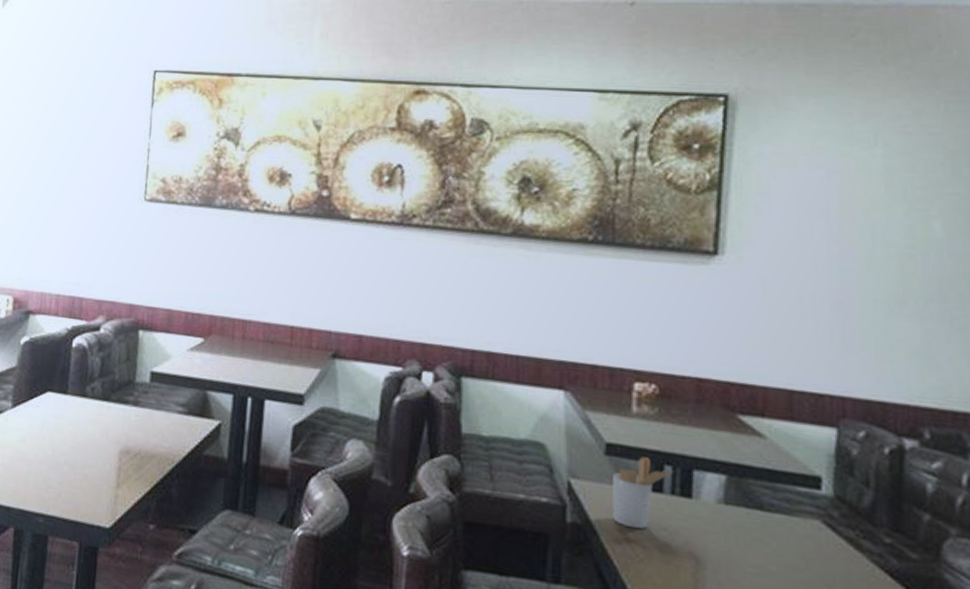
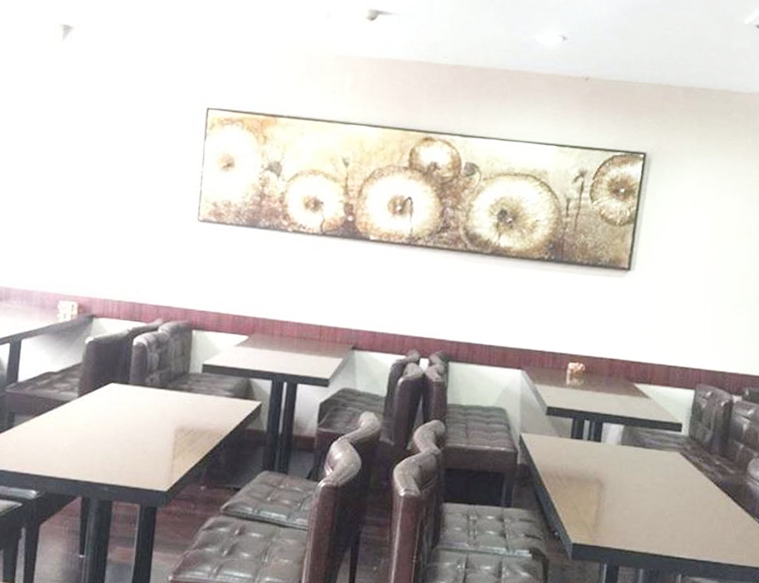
utensil holder: present [612,457,675,530] -> none [548,415,591,466]

